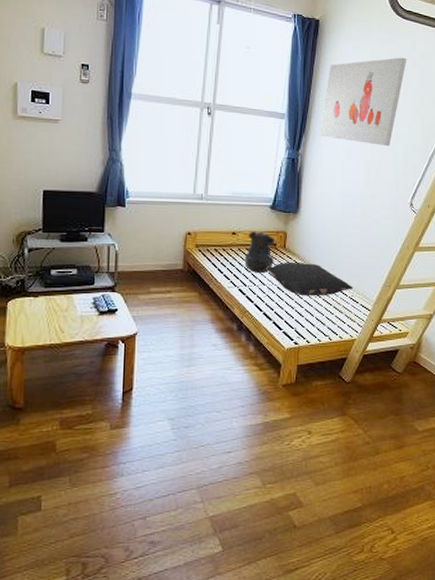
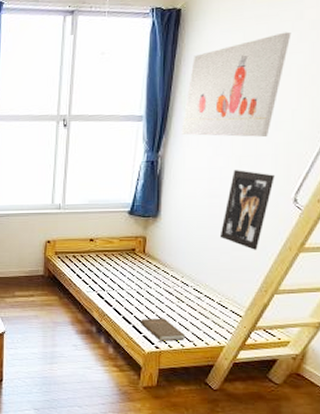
teddy bear: present [244,230,275,274] -> none [102,236,134,279]
pillow: present [267,261,354,296] -> none [126,266,222,301]
book: none [281,313,321,337] -> present [141,318,185,341]
wall art: none [351,174,395,248] -> present [219,170,274,250]

